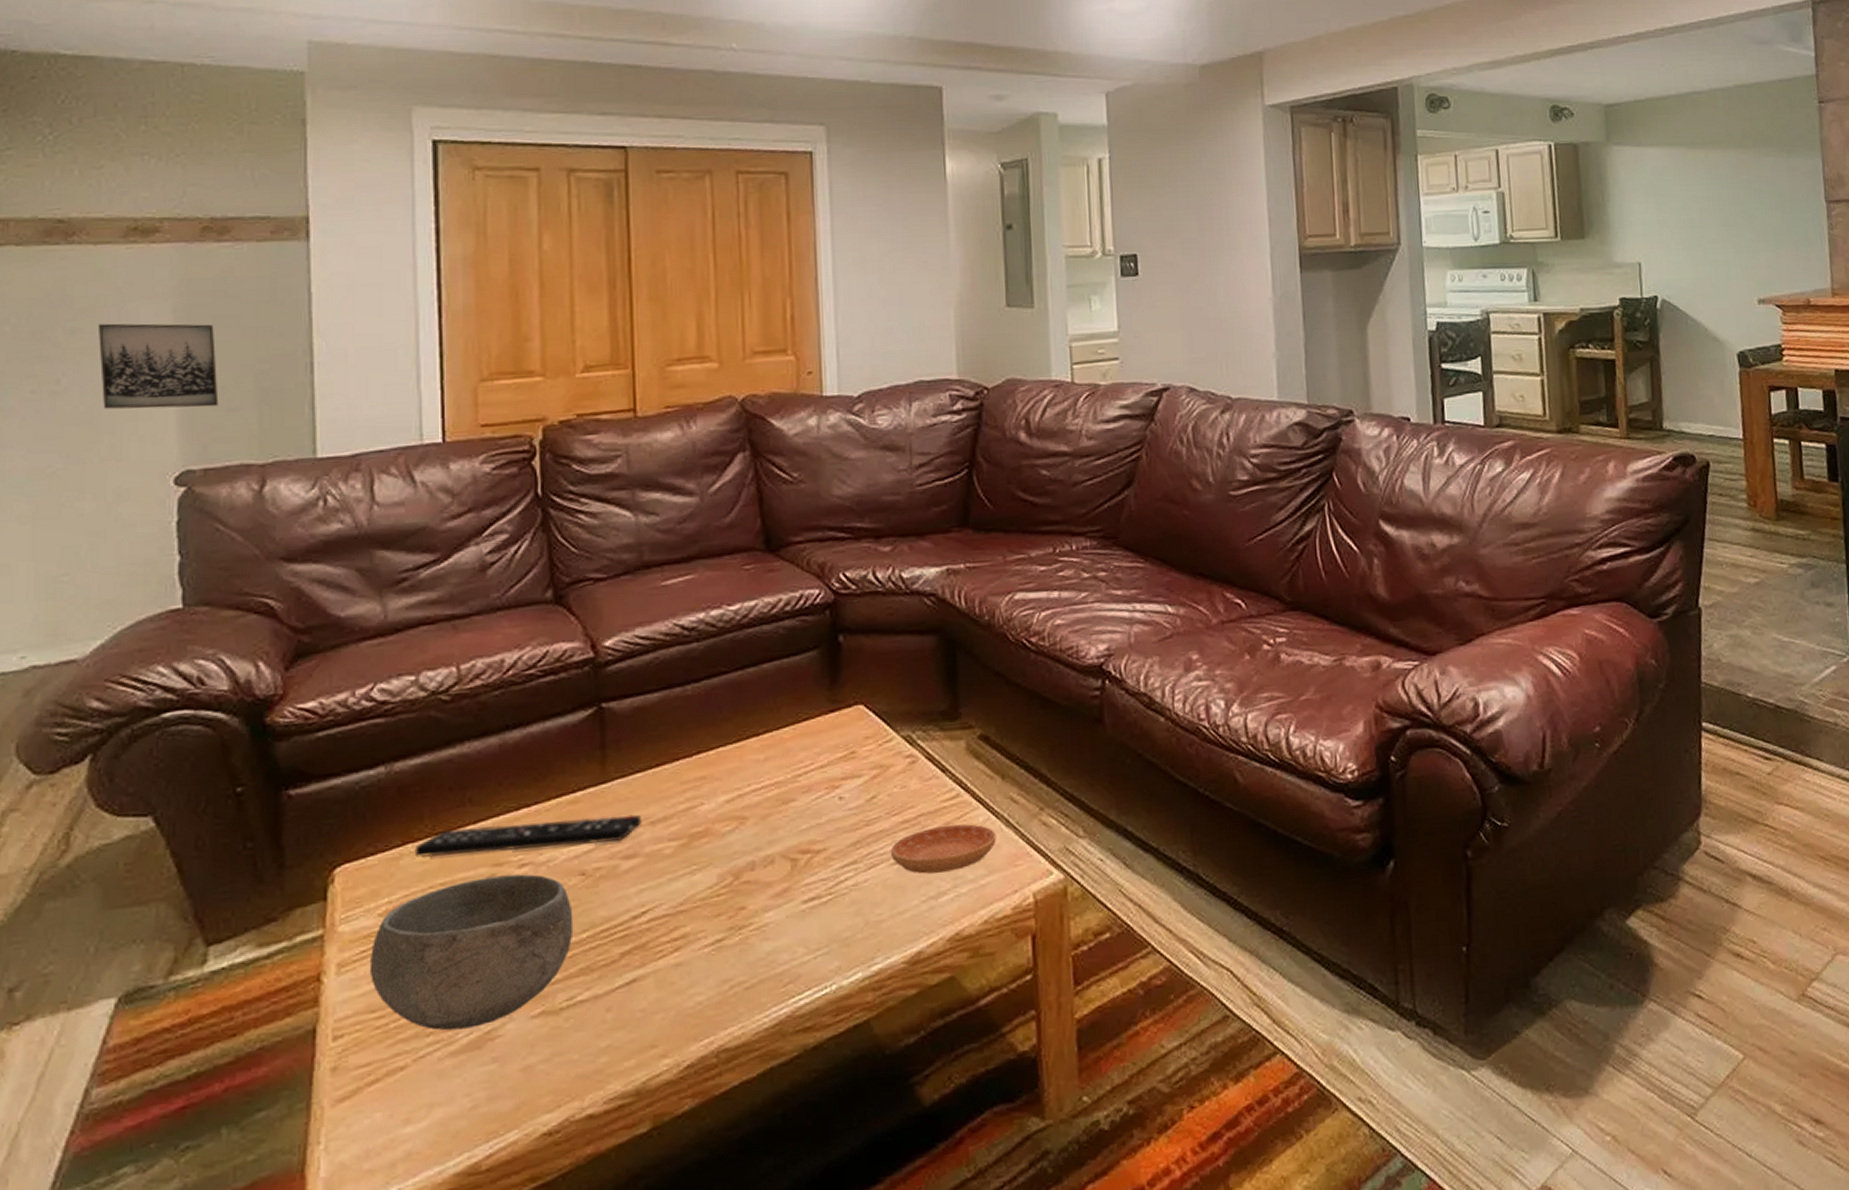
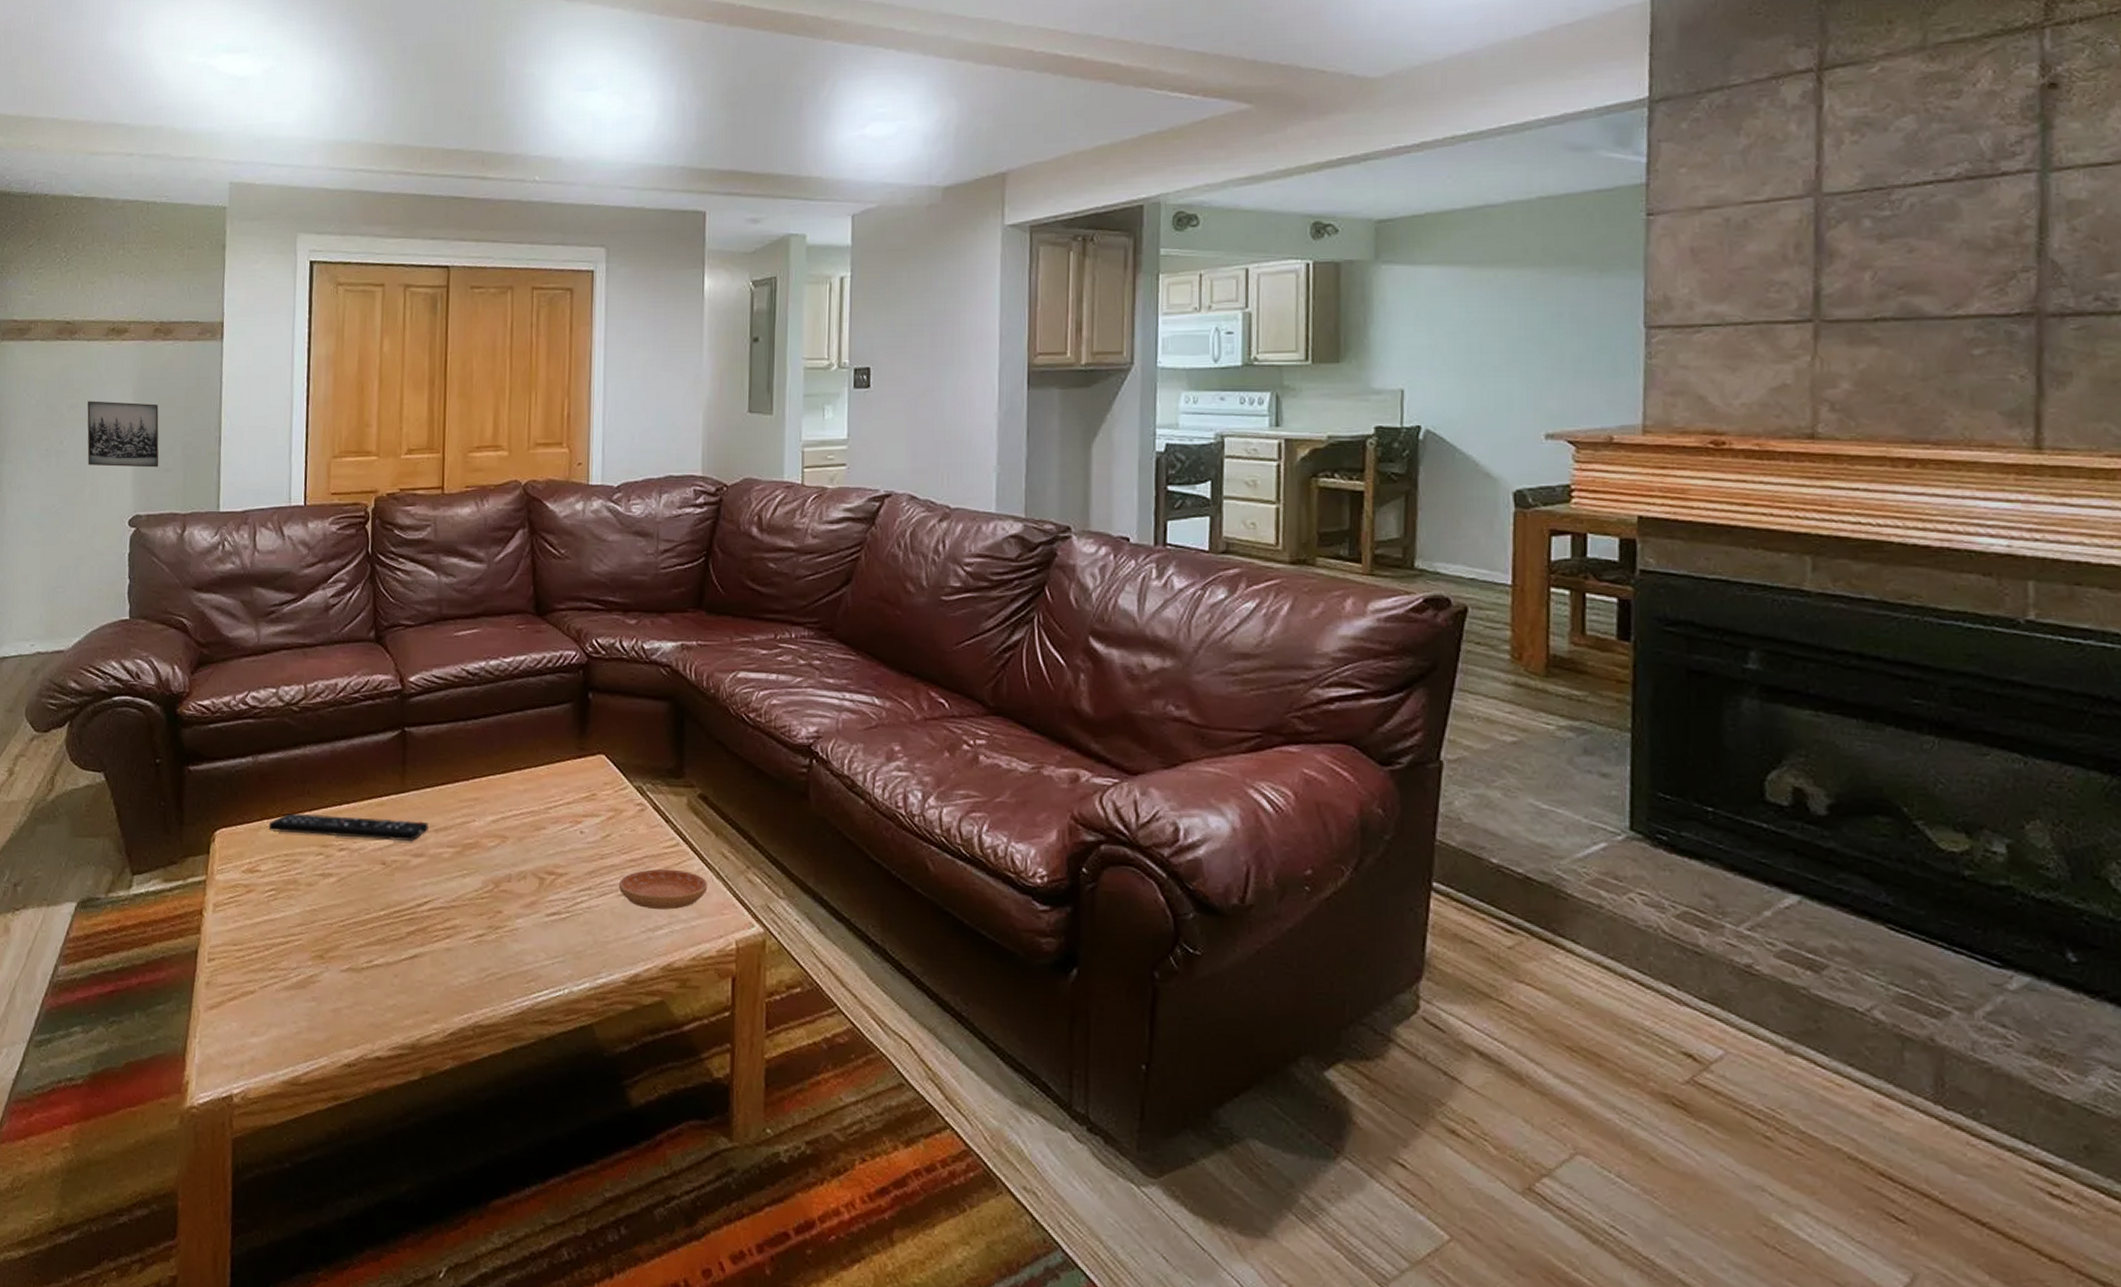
bowl: present [369,874,574,1031] -> none [234,854,375,971]

